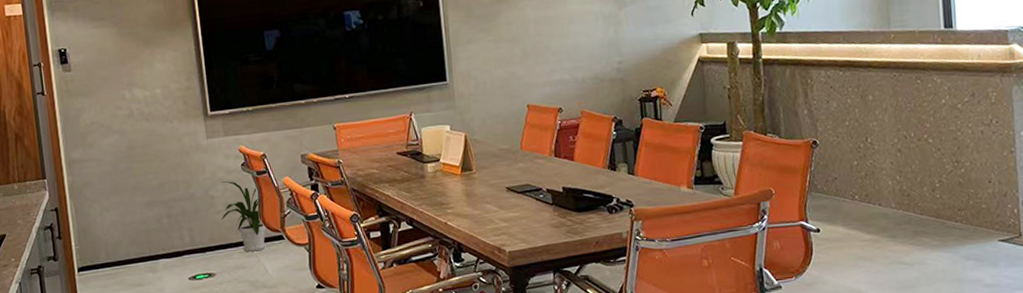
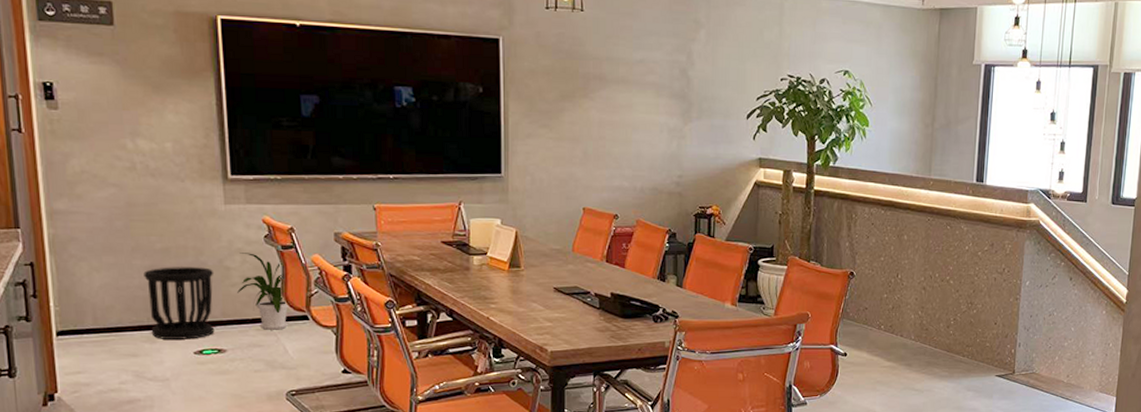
wastebasket: none [144,198,205,268] -> present [143,267,215,339]

